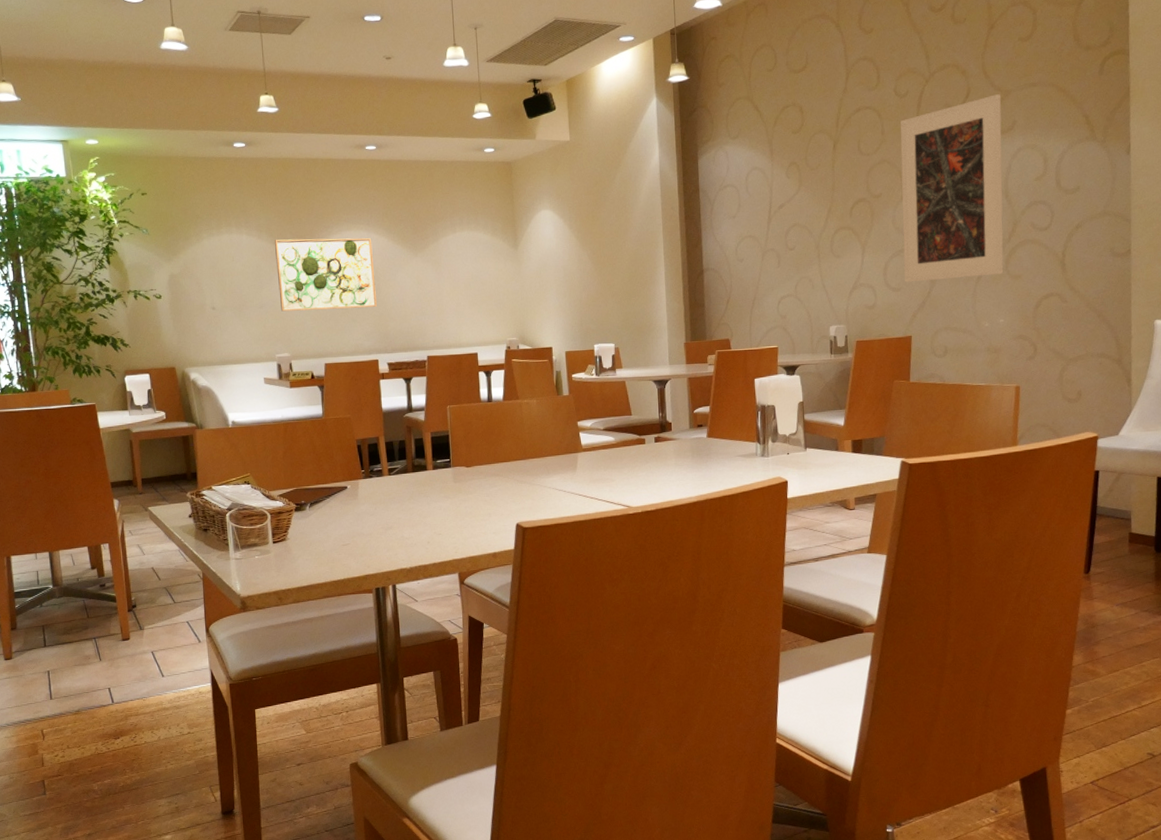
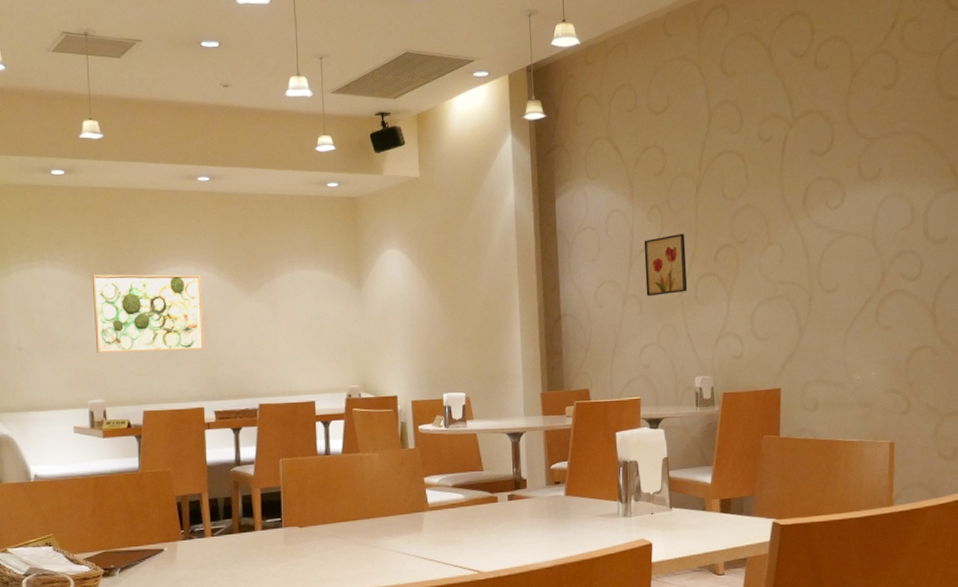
wall art: none [782,188,824,250] -> present [643,233,688,296]
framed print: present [900,94,1004,282] -> none [765,142,874,332]

